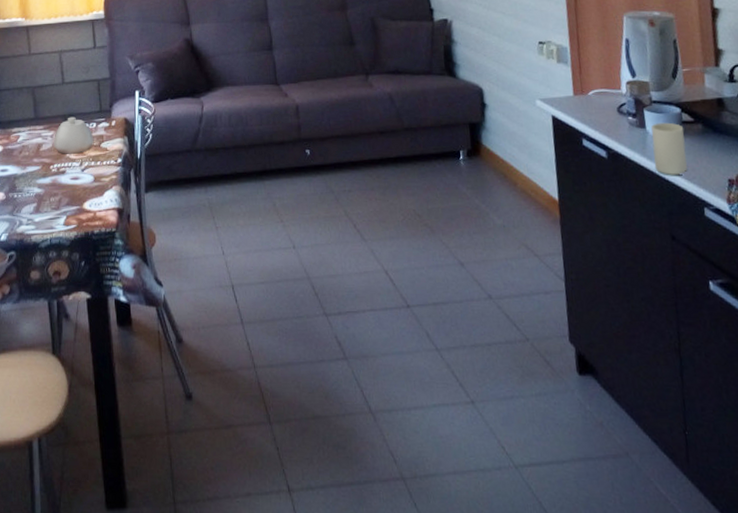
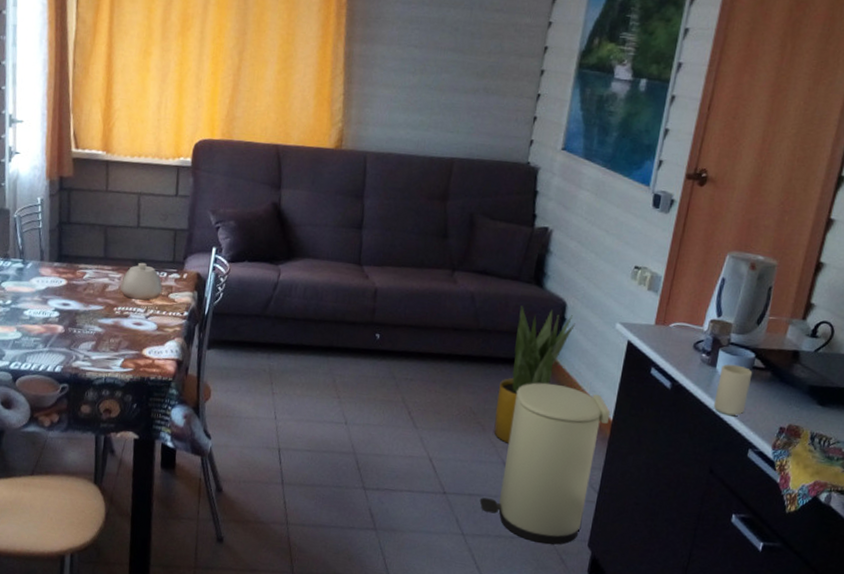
planter: none [437,97,497,242] -> present [493,305,575,444]
pedal bin: none [445,171,557,346] -> present [479,383,611,545]

